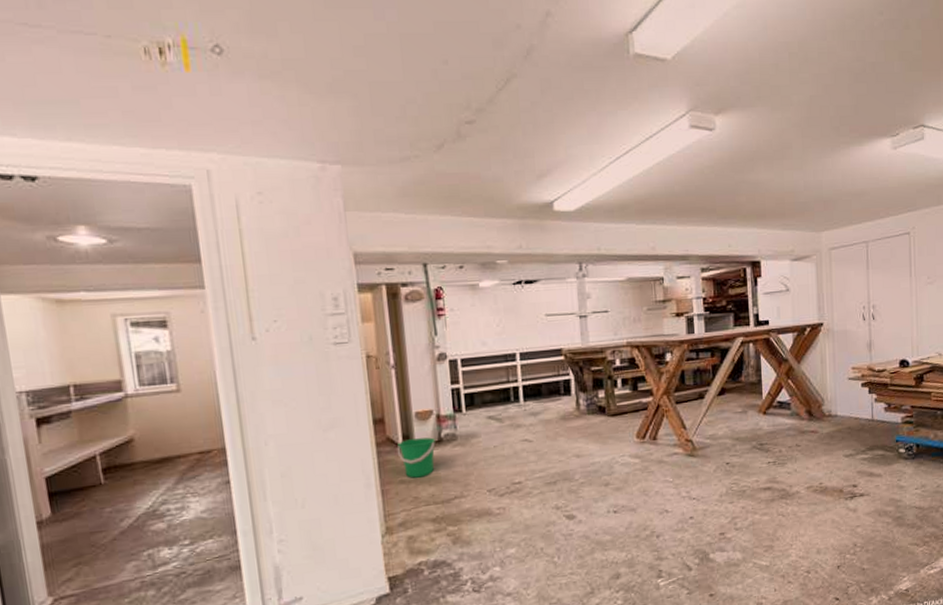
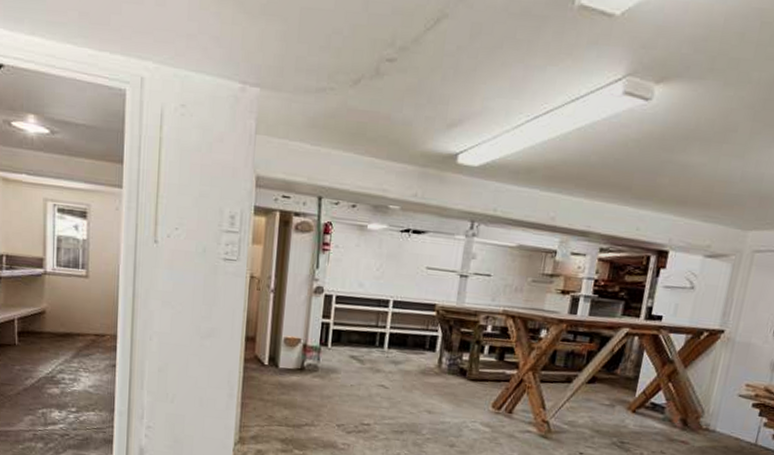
bucket: present [397,437,436,478] -> none [261,361,298,399]

